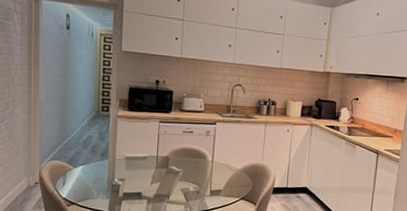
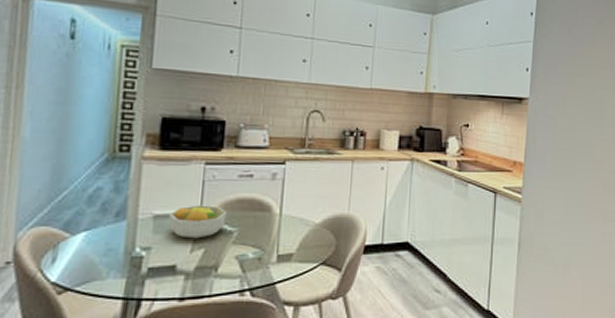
fruit bowl: none [136,151,175,175] -> present [168,205,227,239]

